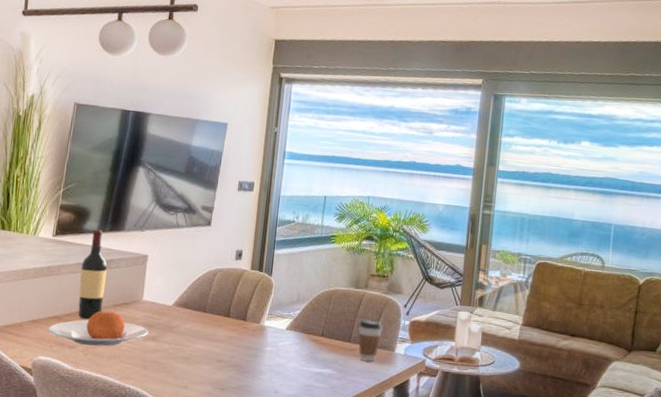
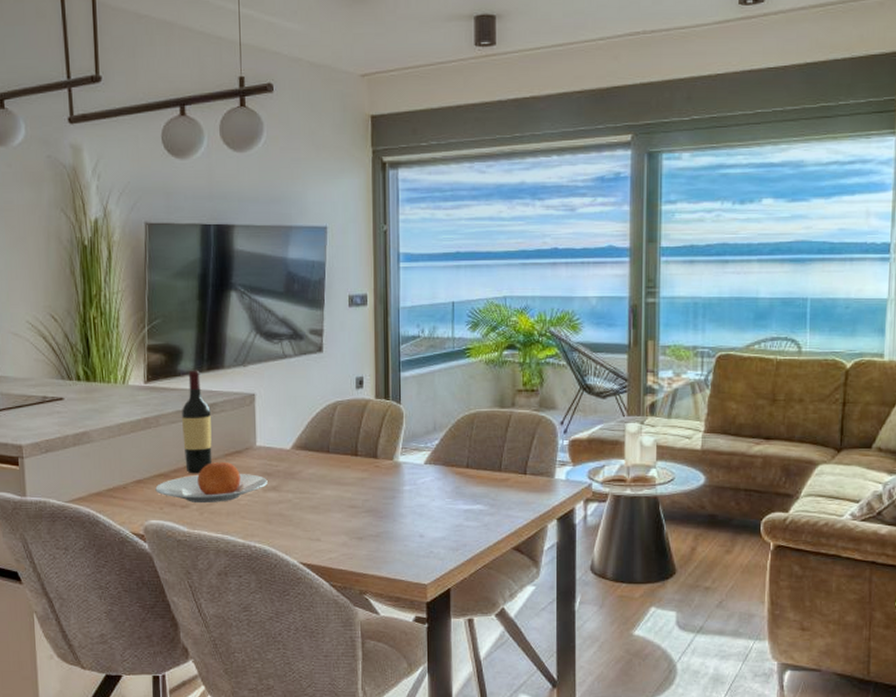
coffee cup: present [358,318,383,362] -> none [509,442,537,493]

